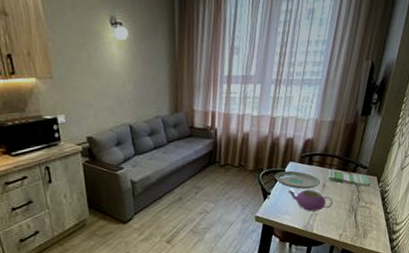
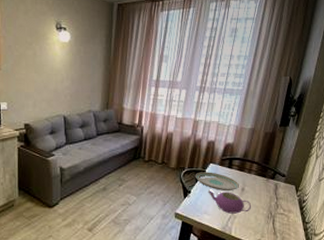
dish towel: present [328,170,371,187] -> none [247,175,289,195]

